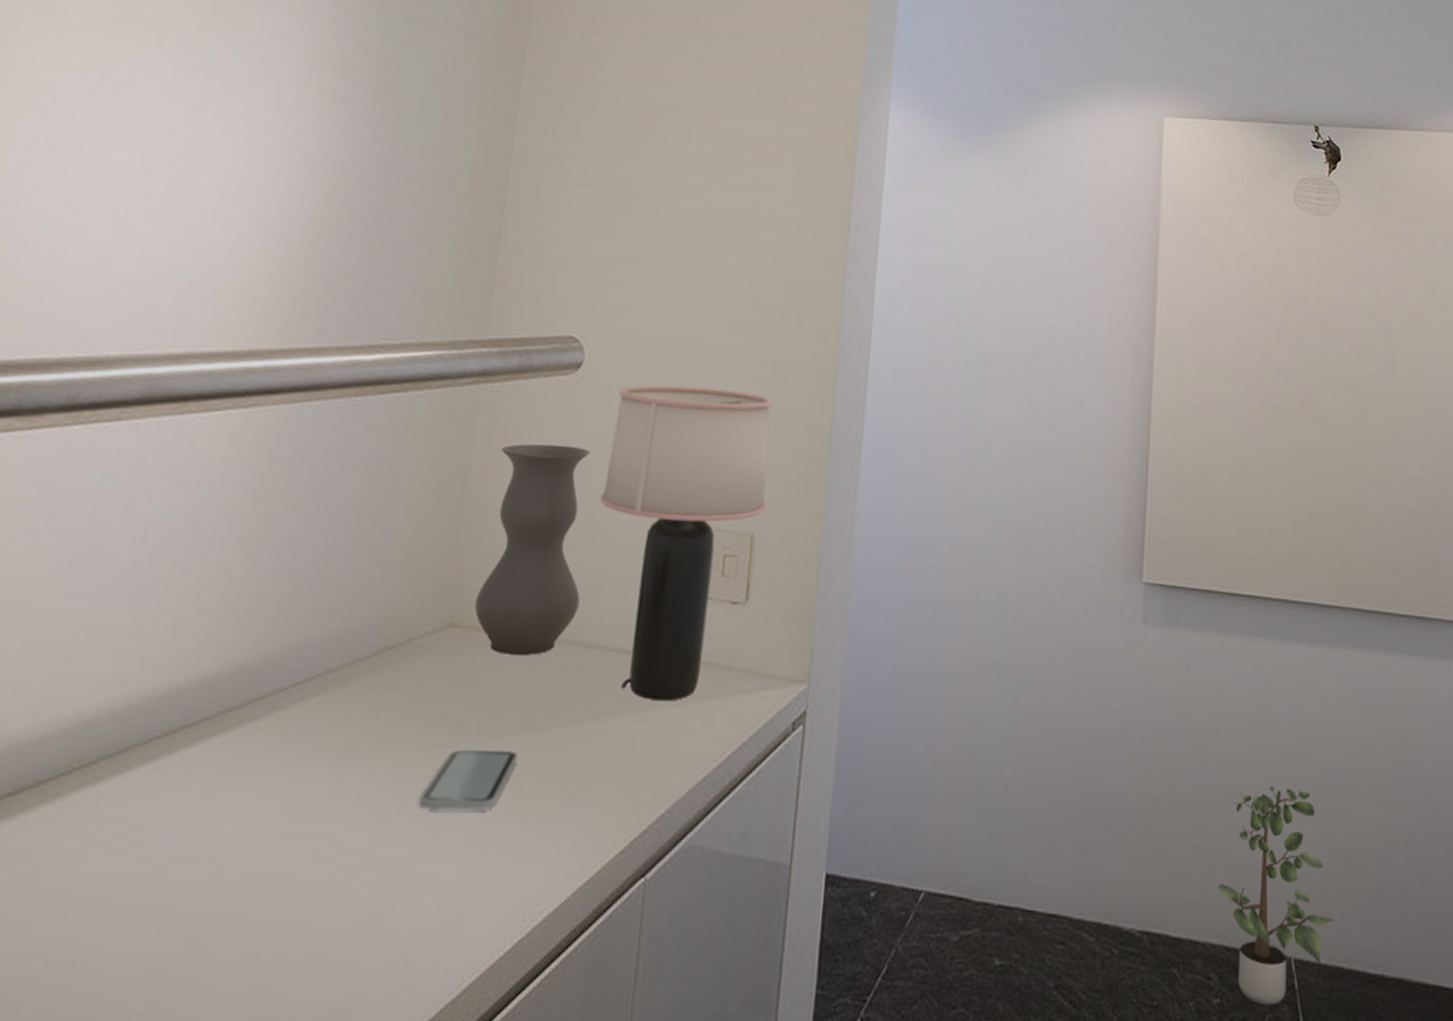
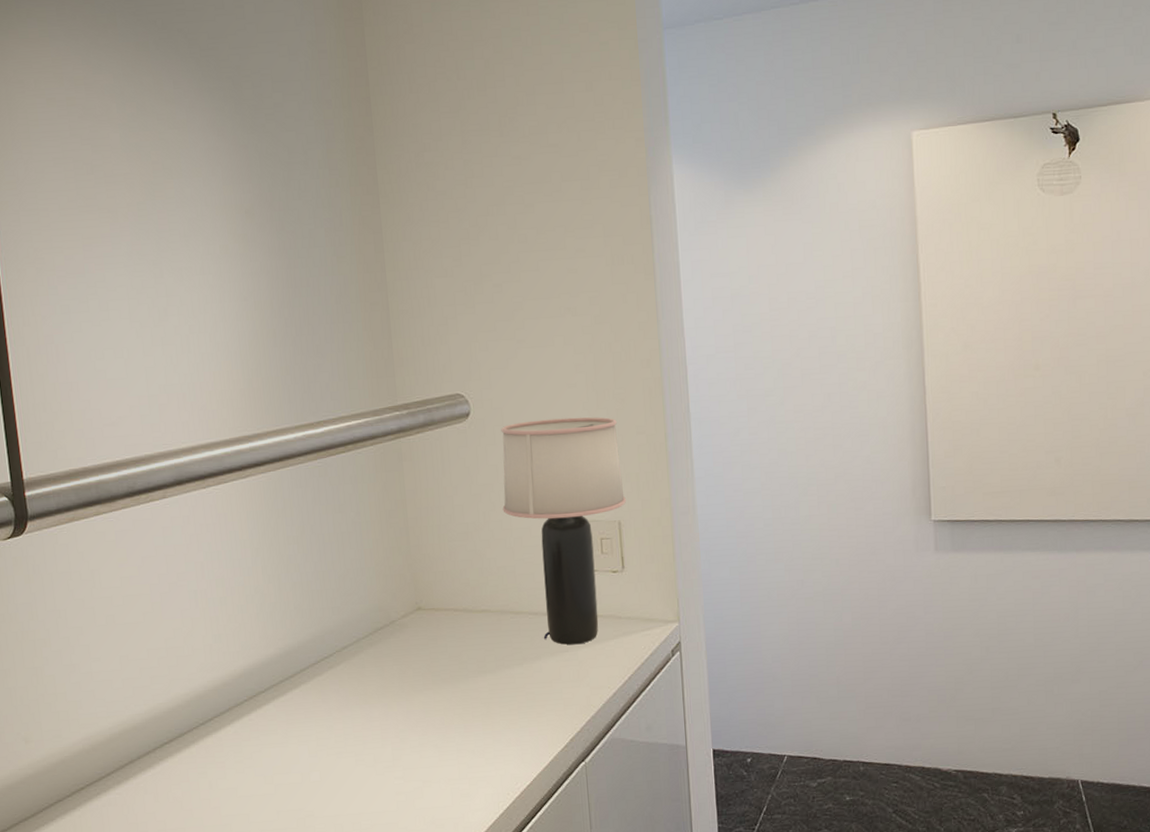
smartphone: present [419,749,518,810] -> none [422,687,482,730]
vase: present [474,443,591,655] -> none [425,474,503,625]
potted plant: present [1217,787,1335,1006] -> none [1014,660,1113,814]

